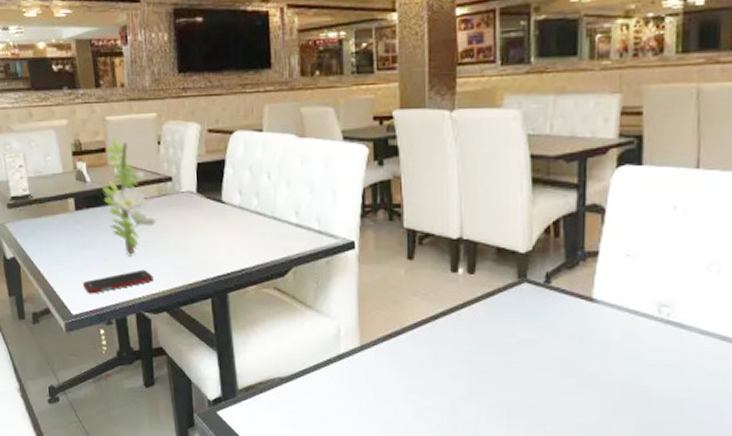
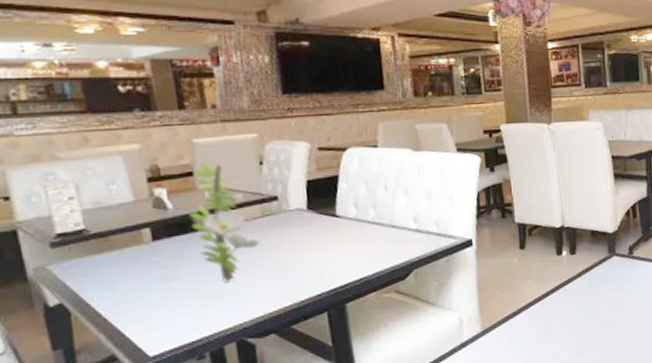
cell phone: present [83,269,154,294] -> none [164,293,258,330]

